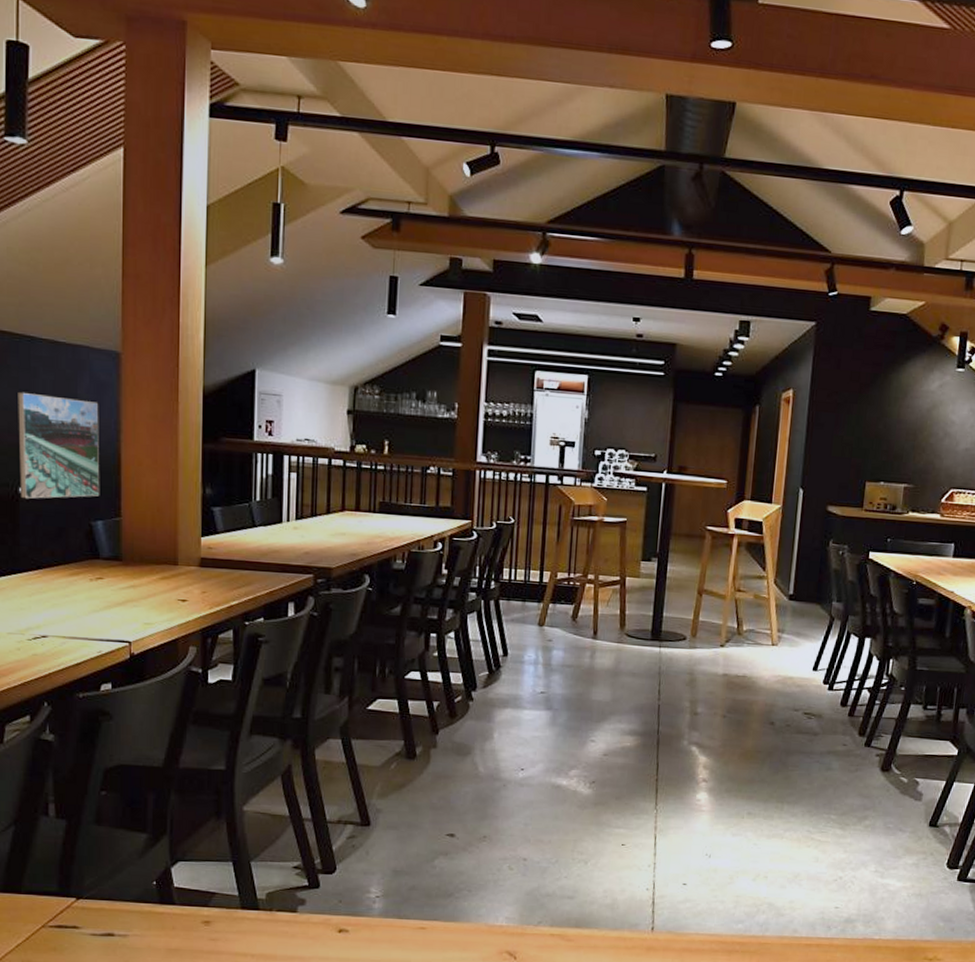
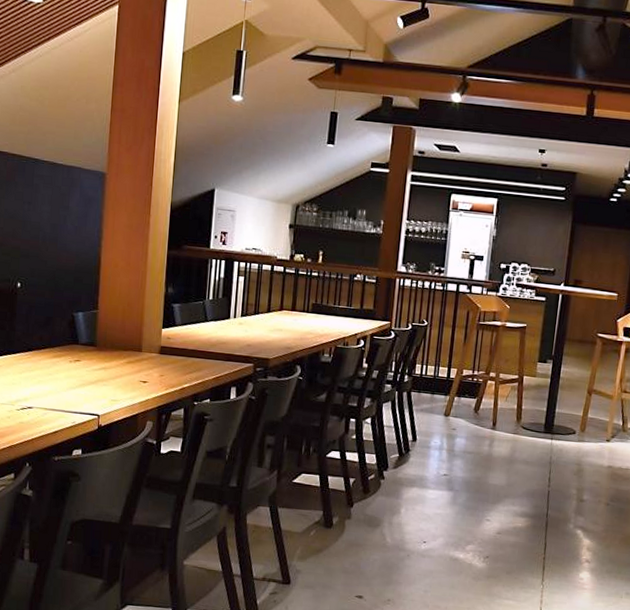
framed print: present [18,393,100,499] -> none [18,205,86,293]

